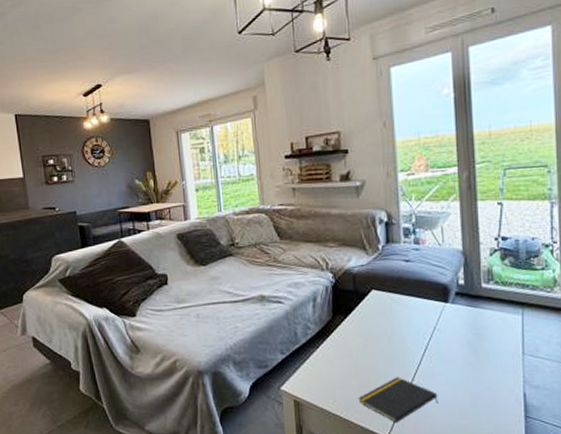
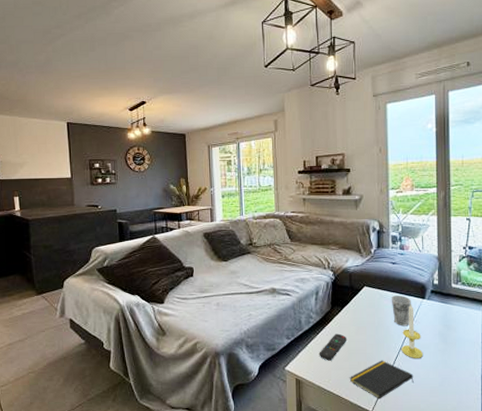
remote control: none [321,346,354,379] -> present [320,333,347,361]
cup: none [405,298,431,337] -> present [391,294,411,327]
candle: none [421,308,449,374] -> present [401,303,424,358]

